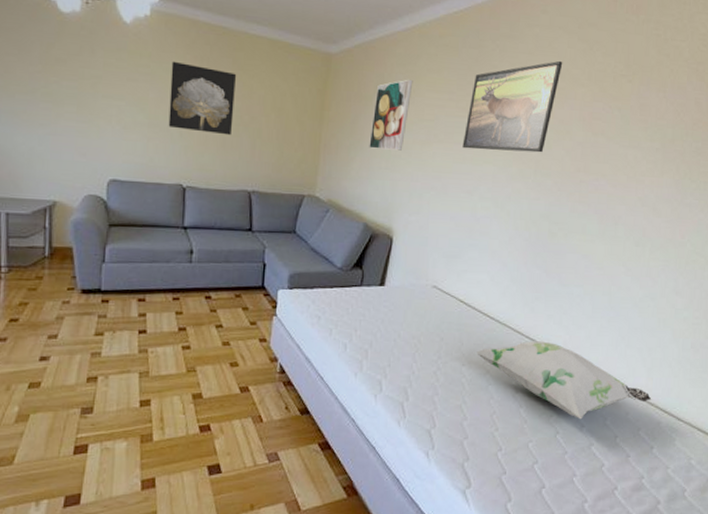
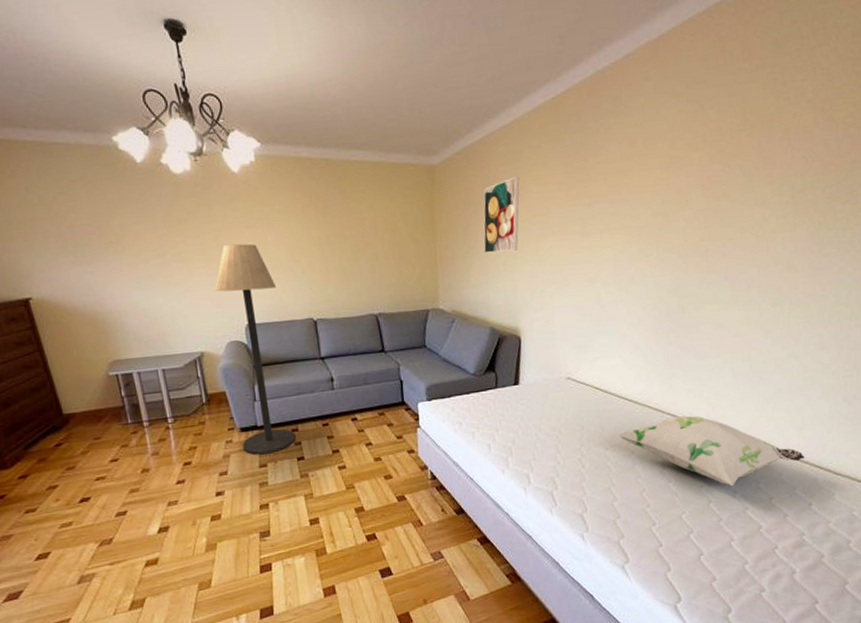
floor lamp: none [80,93,150,322] -> present [215,243,296,455]
wall art: present [168,61,237,136] -> none [283,201,350,266]
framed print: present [462,60,563,153] -> none [578,127,674,237]

